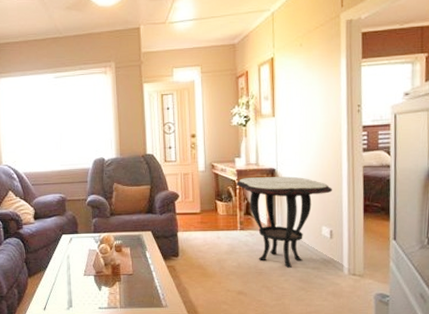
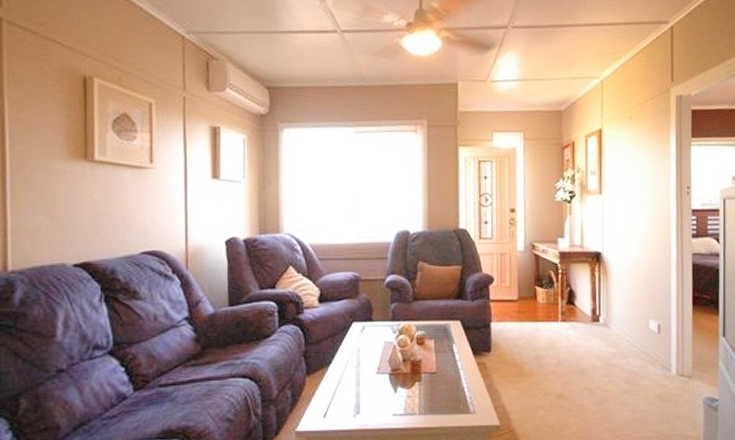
side table: present [236,176,332,268] -> none [558,261,660,367]

